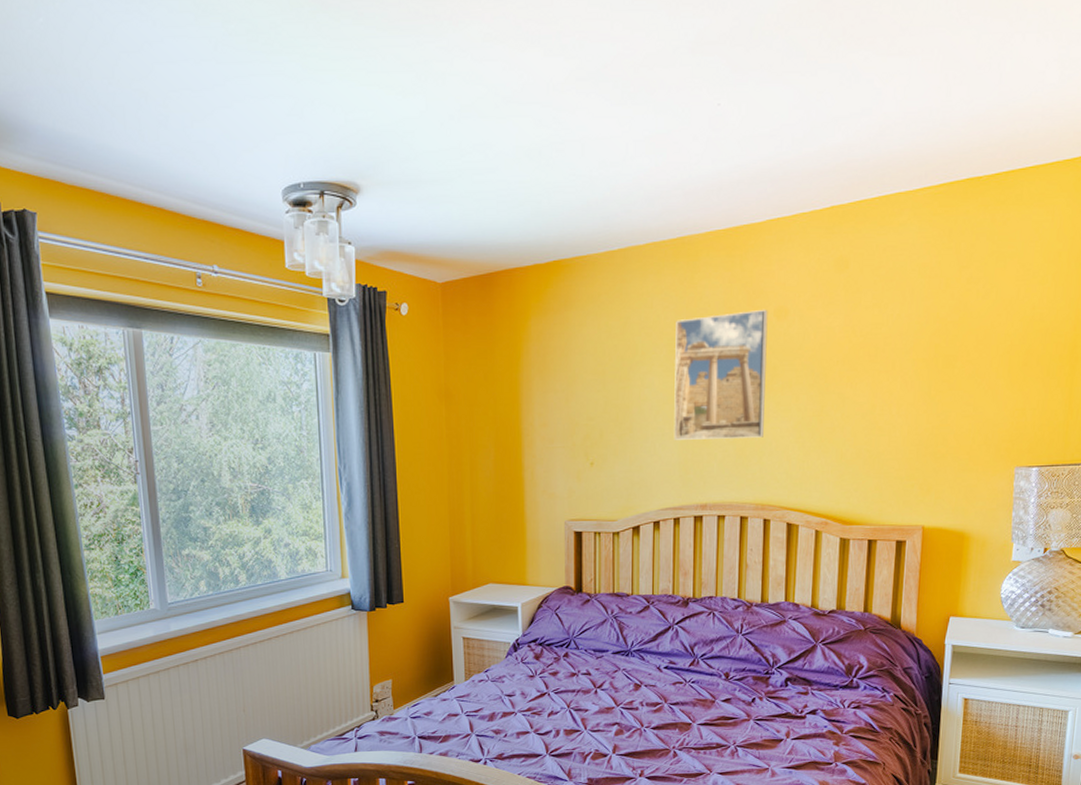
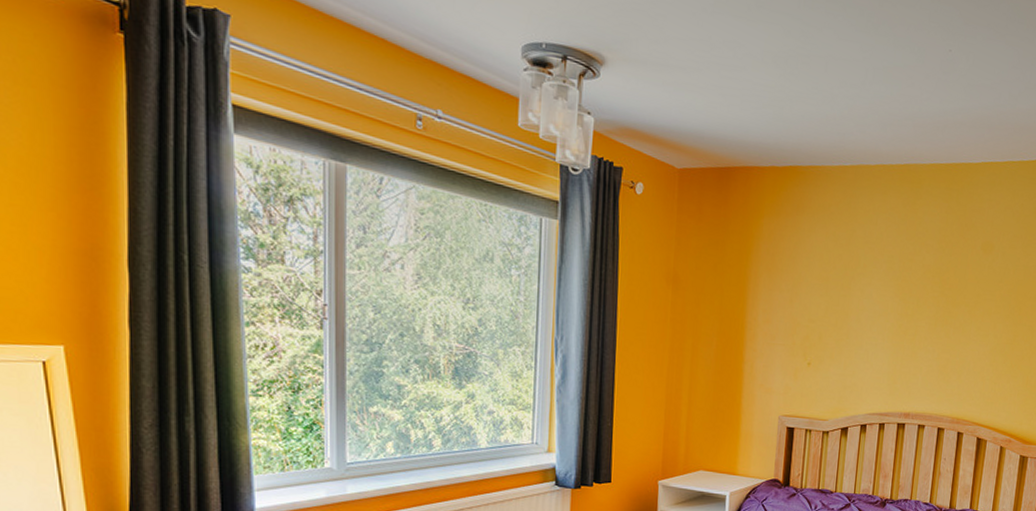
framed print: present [674,309,768,440] -> none [885,239,977,358]

